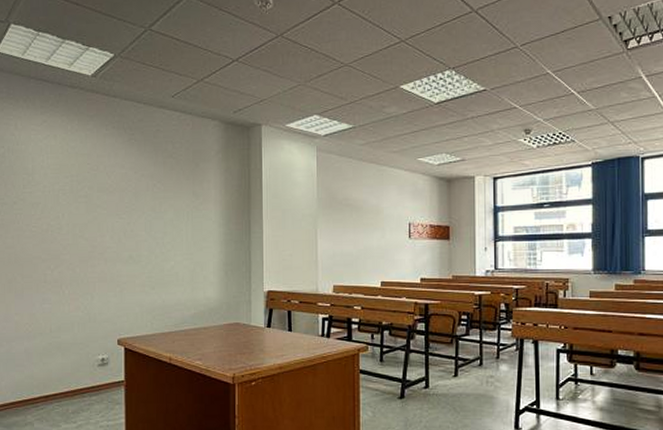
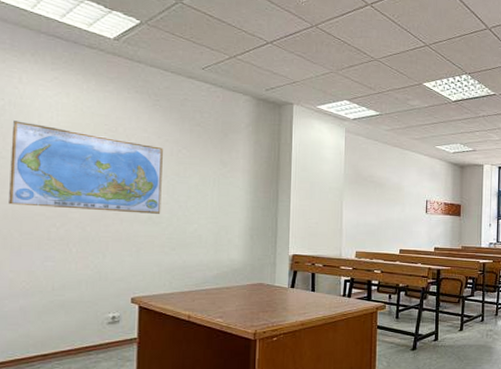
world map: none [11,167,140,253] -> present [7,120,163,214]

